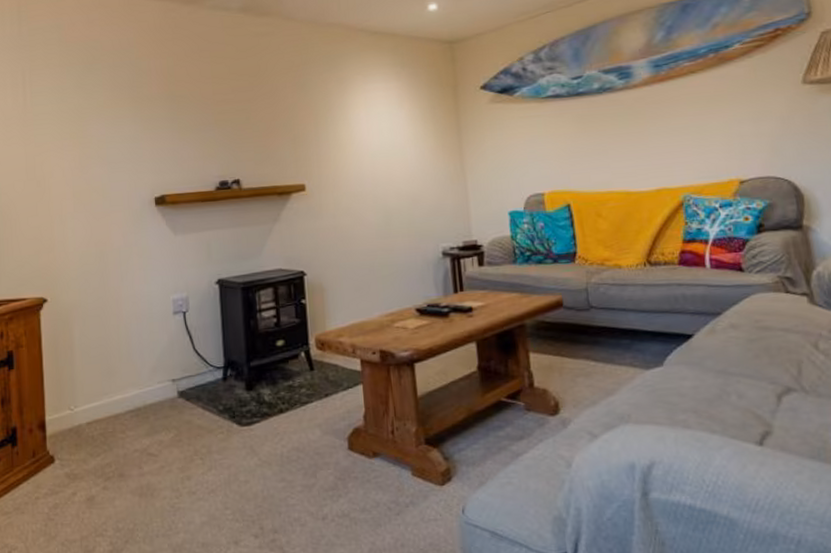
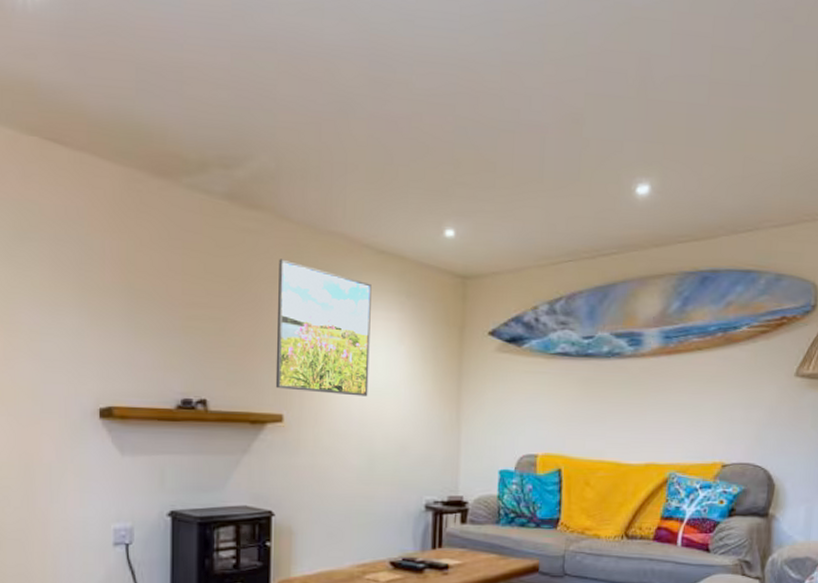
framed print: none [289,52,378,162] -> present [275,259,372,397]

